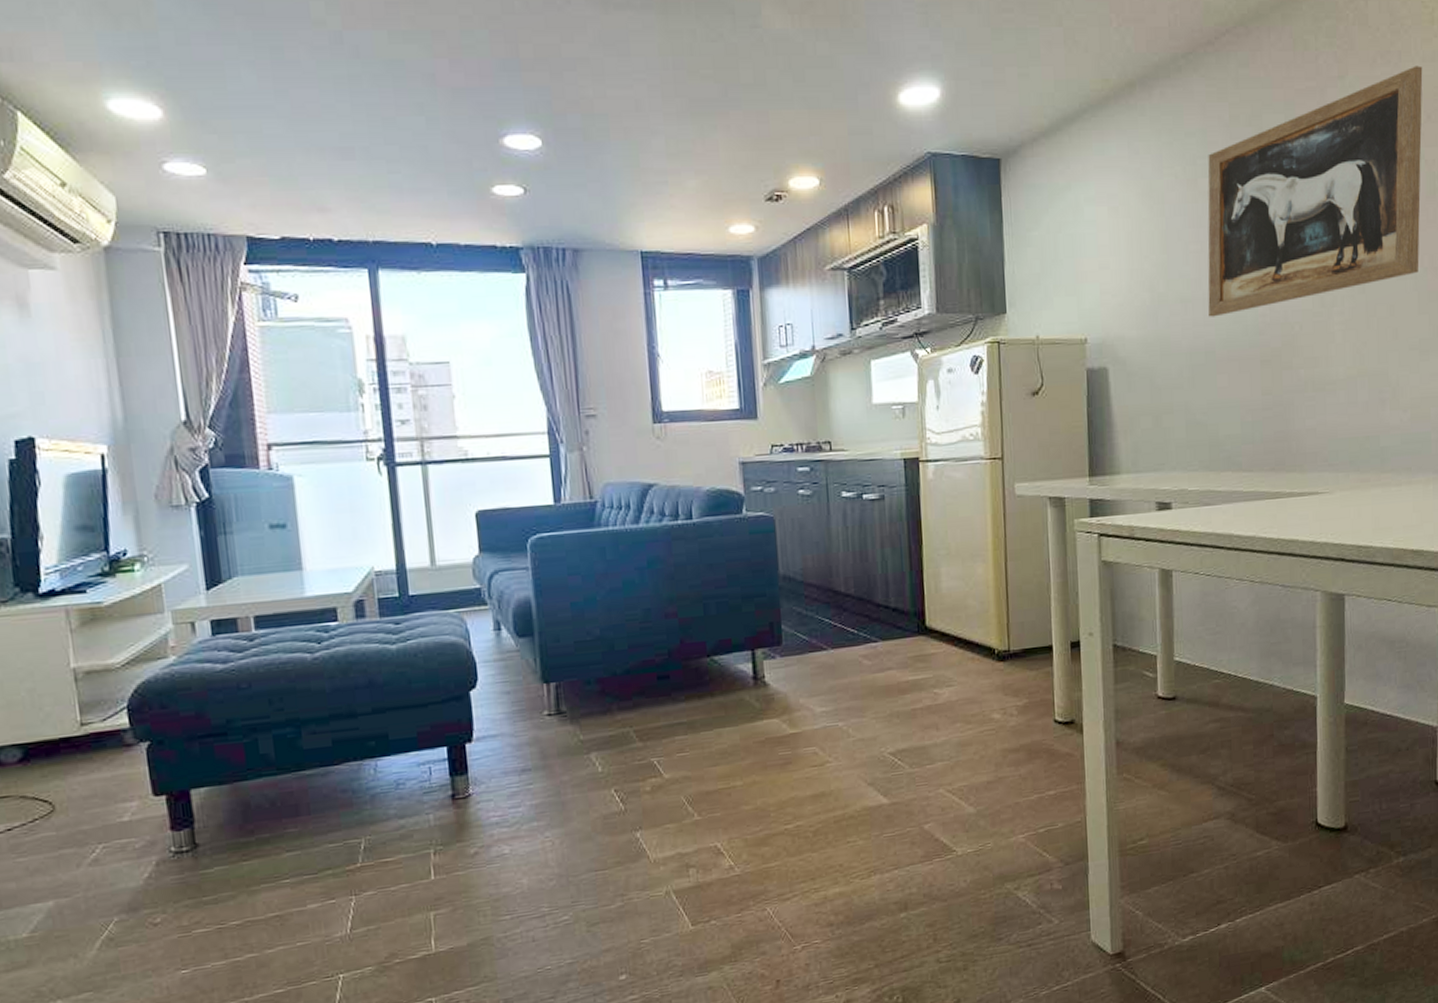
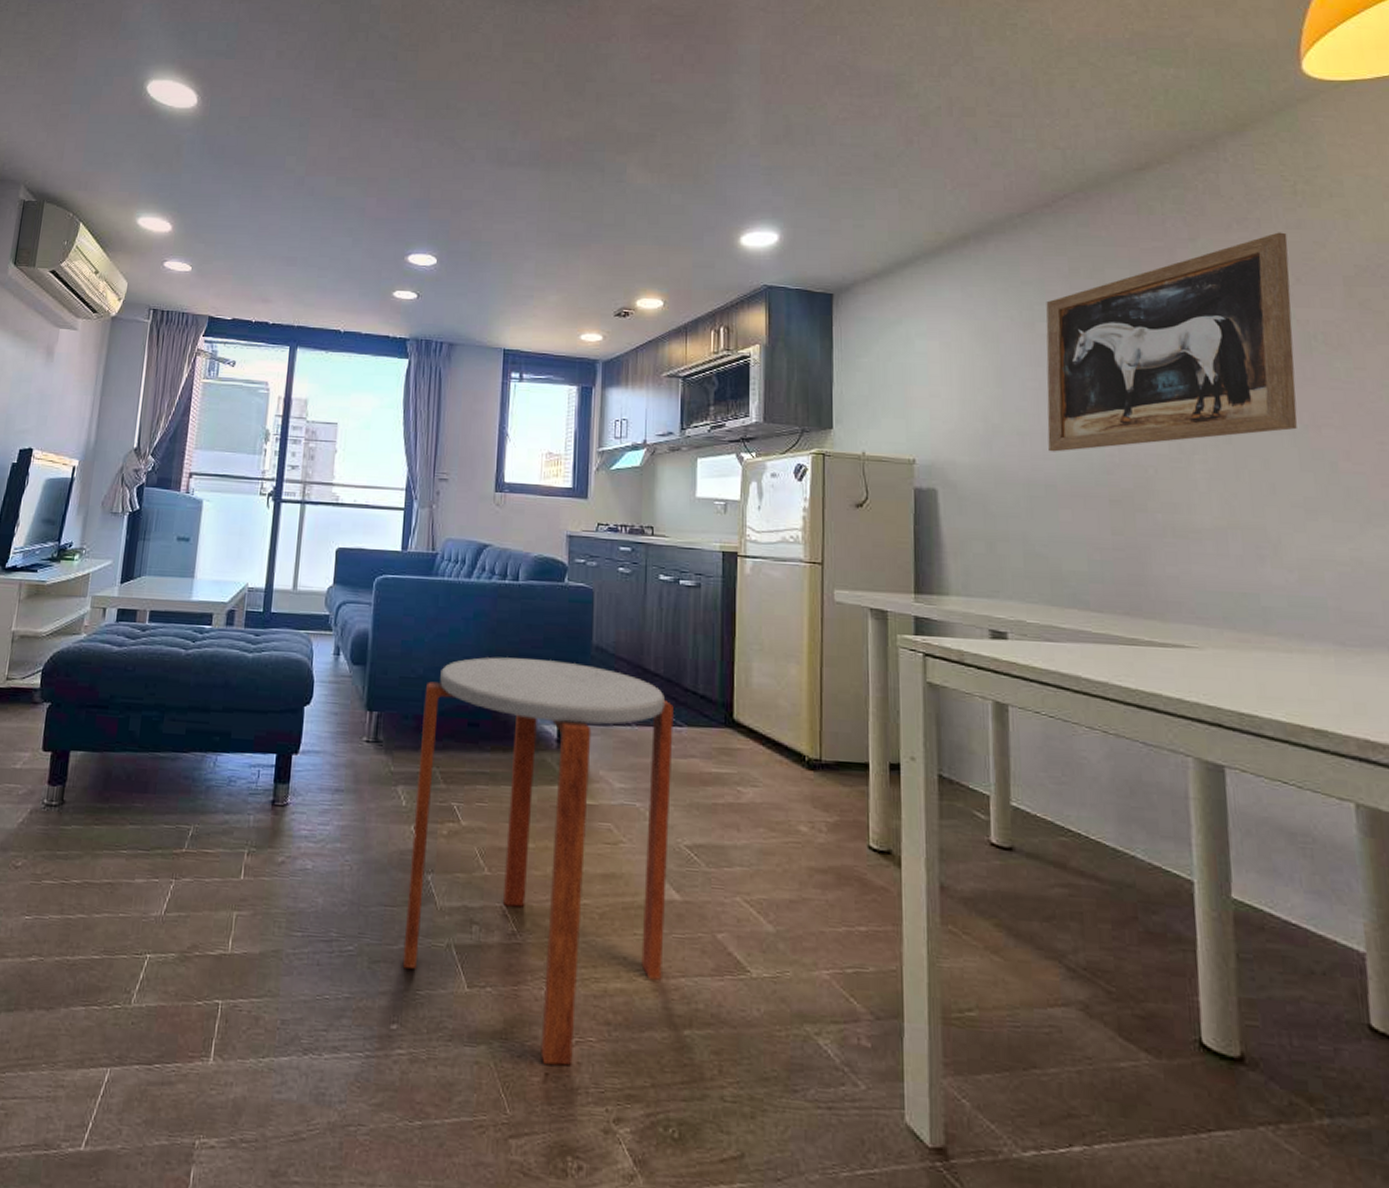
side table: none [605,596,877,973] -> present [402,657,674,1066]

